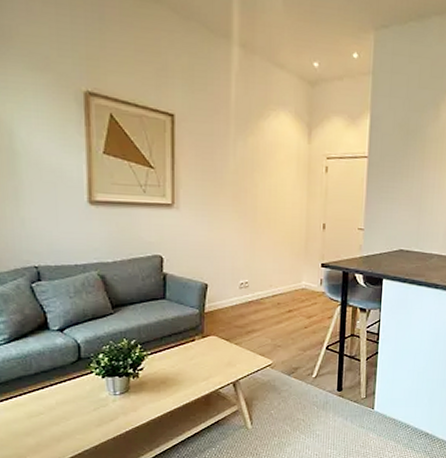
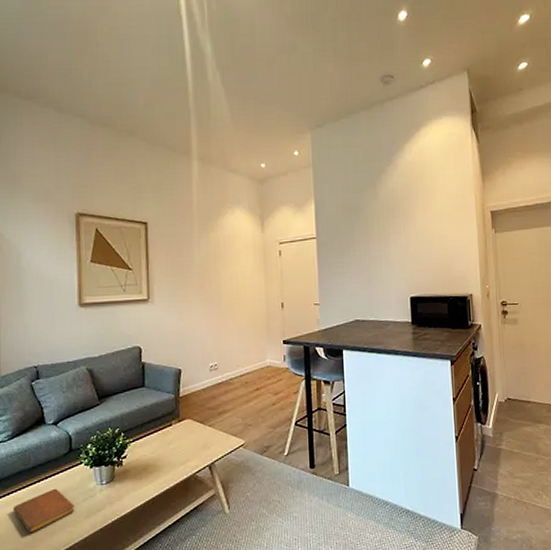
notebook: none [12,396,85,439] -> present [12,488,75,534]

